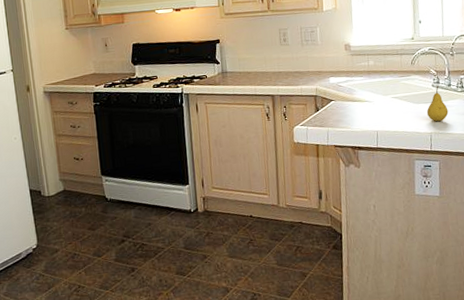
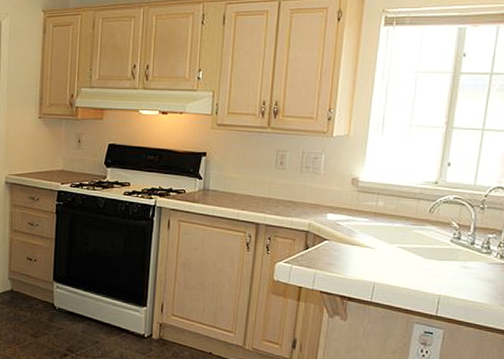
fruit: present [426,86,449,122] -> none [438,242,466,284]

